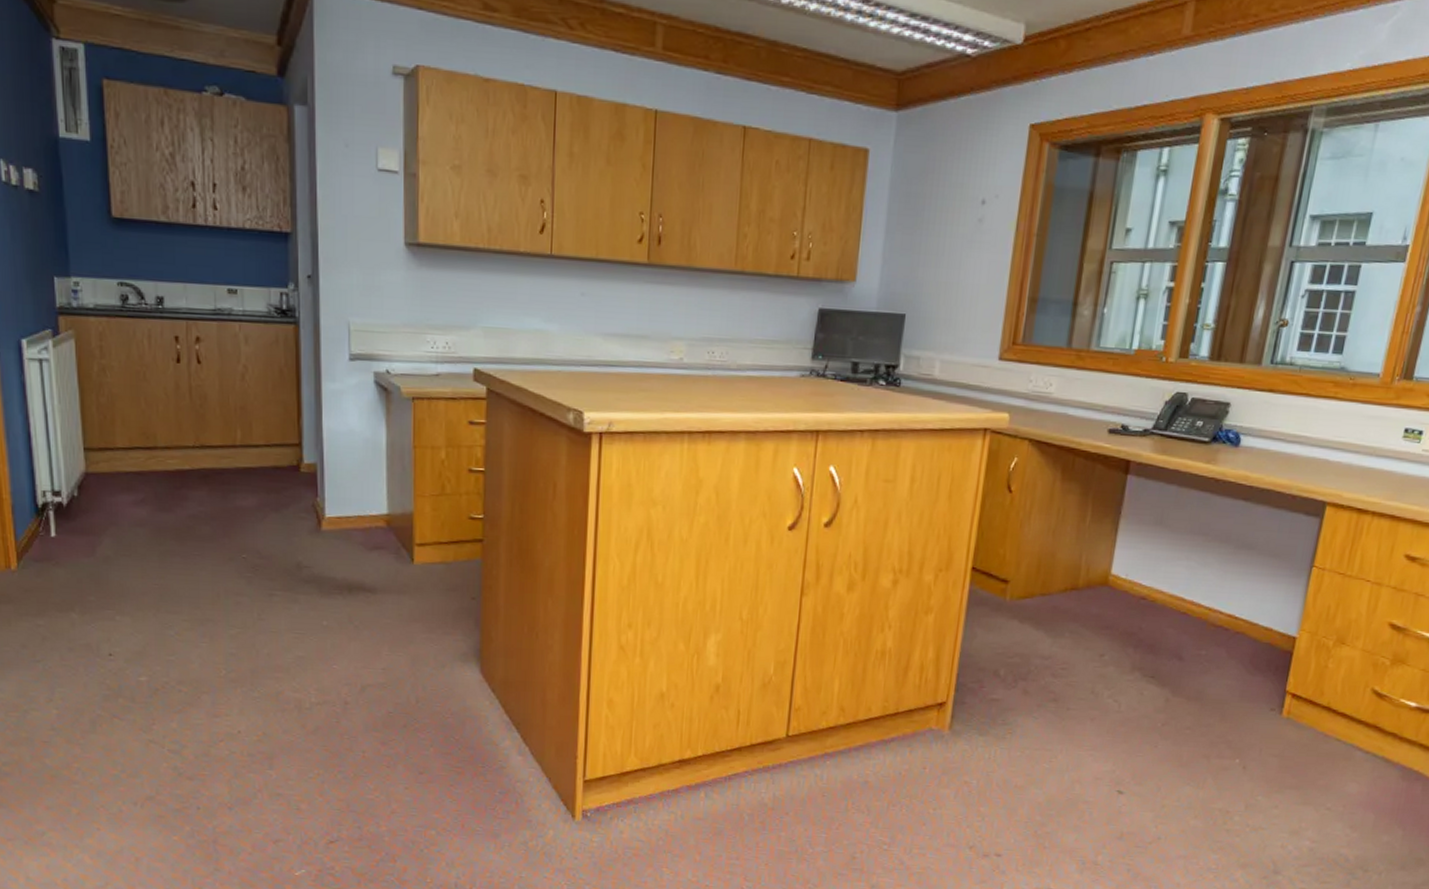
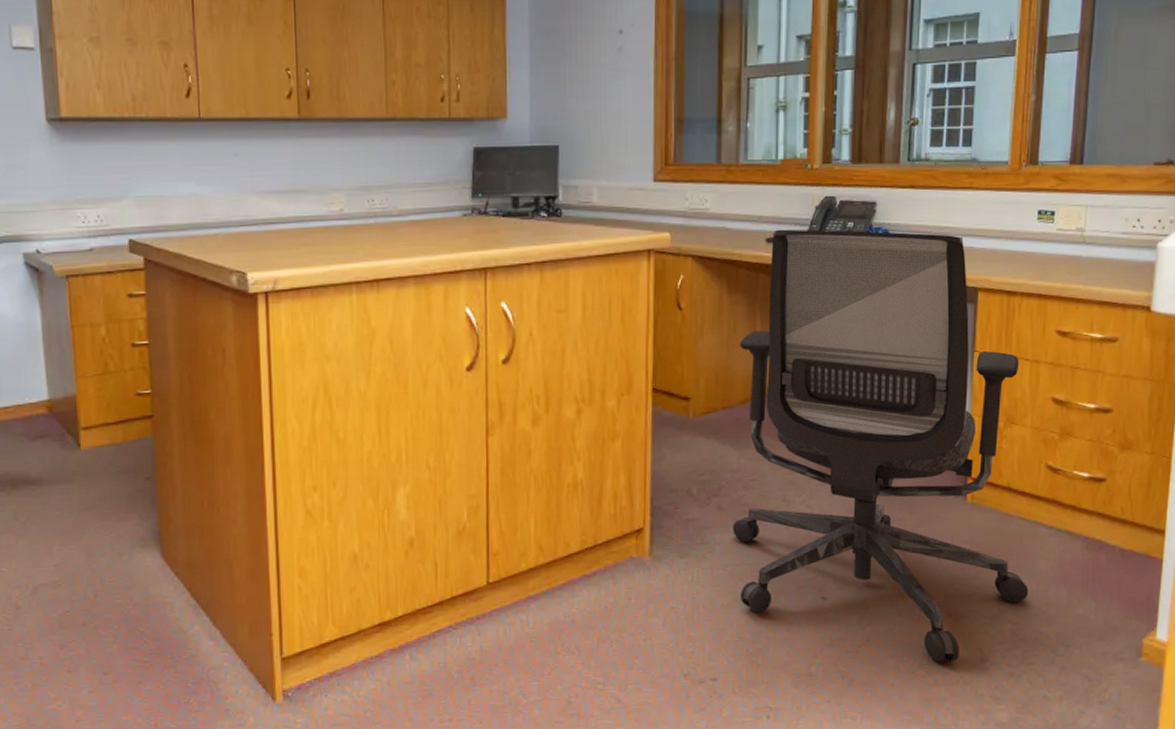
office chair: none [1034,421,1360,870] -> present [733,229,1029,662]

